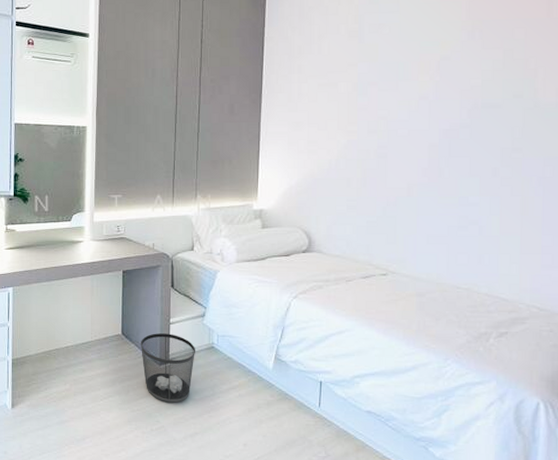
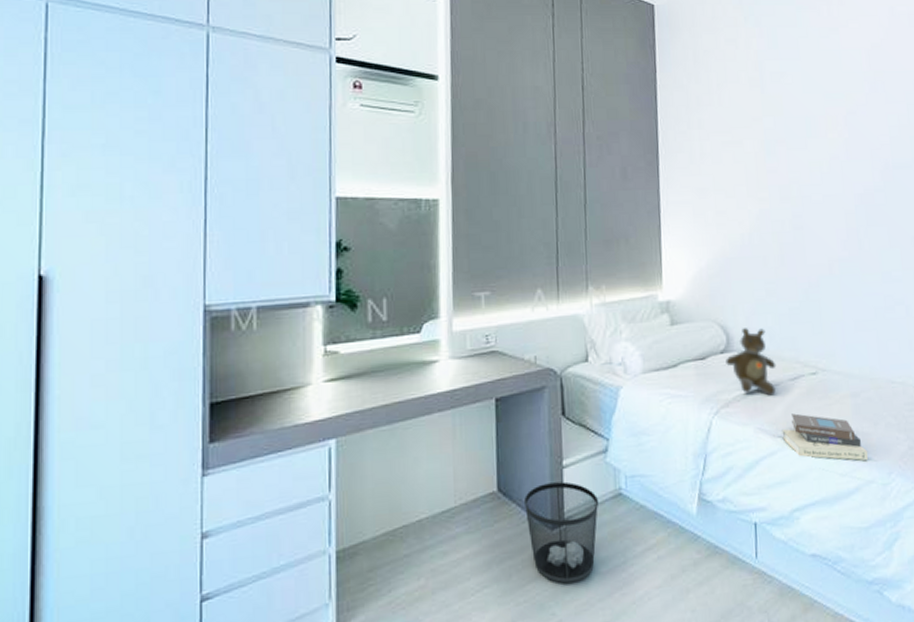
teddy bear: none [306,235,351,289] -> present [726,328,777,396]
books: none [350,304,428,347] -> present [781,413,869,461]

